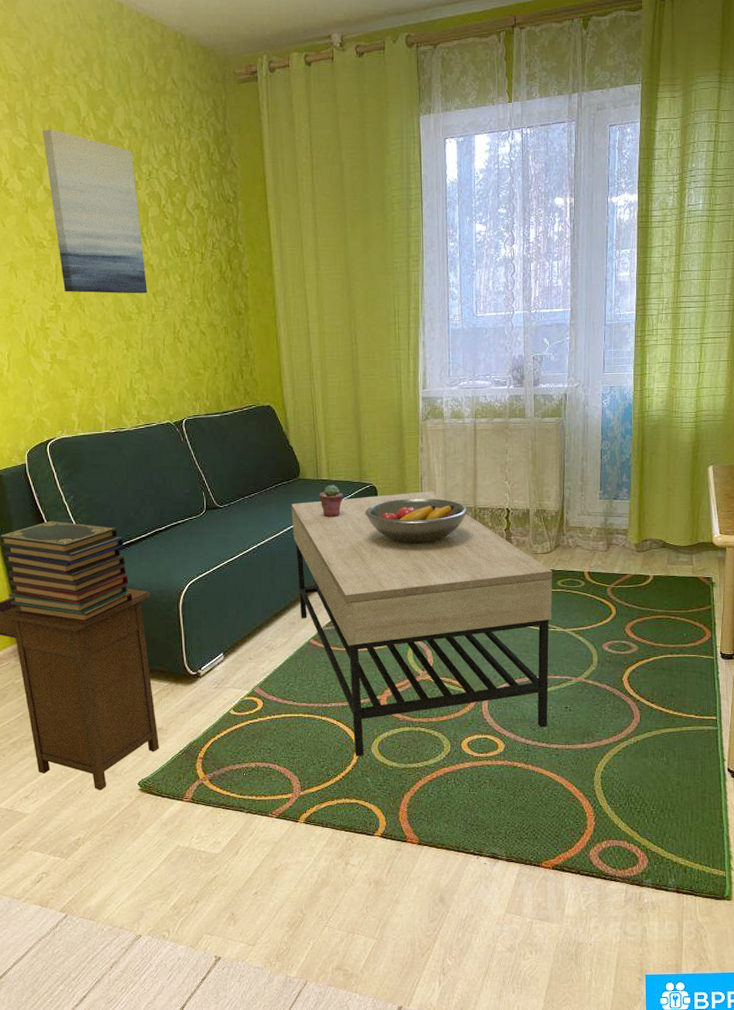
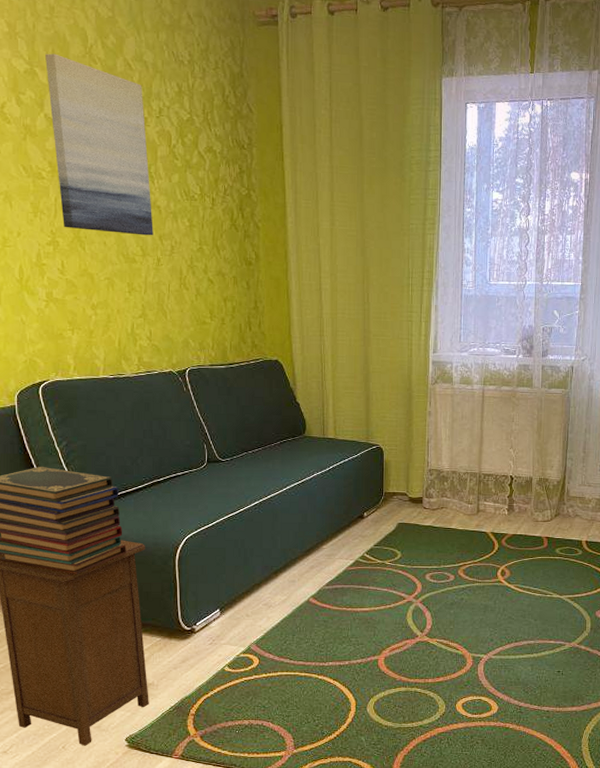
coffee table: present [291,491,553,757] -> none [296,455,552,716]
potted succulent: present [318,485,344,518] -> none [324,443,350,477]
fruit bowl: present [365,498,468,543] -> none [370,461,473,506]

